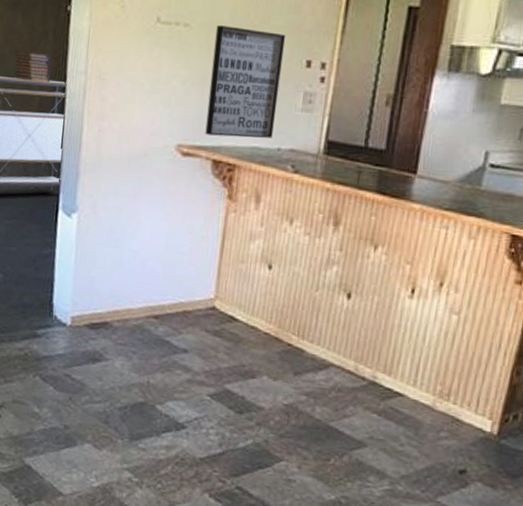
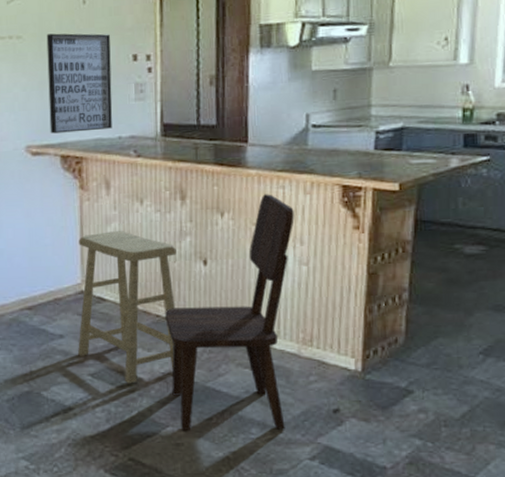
stool: none [199,248,321,411] -> present [77,231,176,384]
dining chair: none [292,232,454,483] -> present [165,194,294,430]

